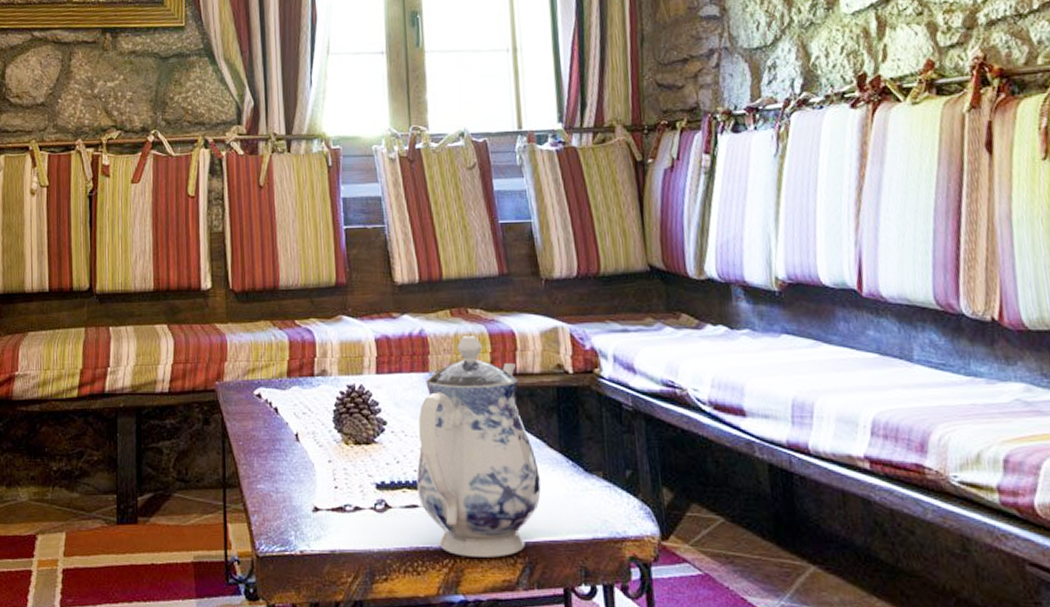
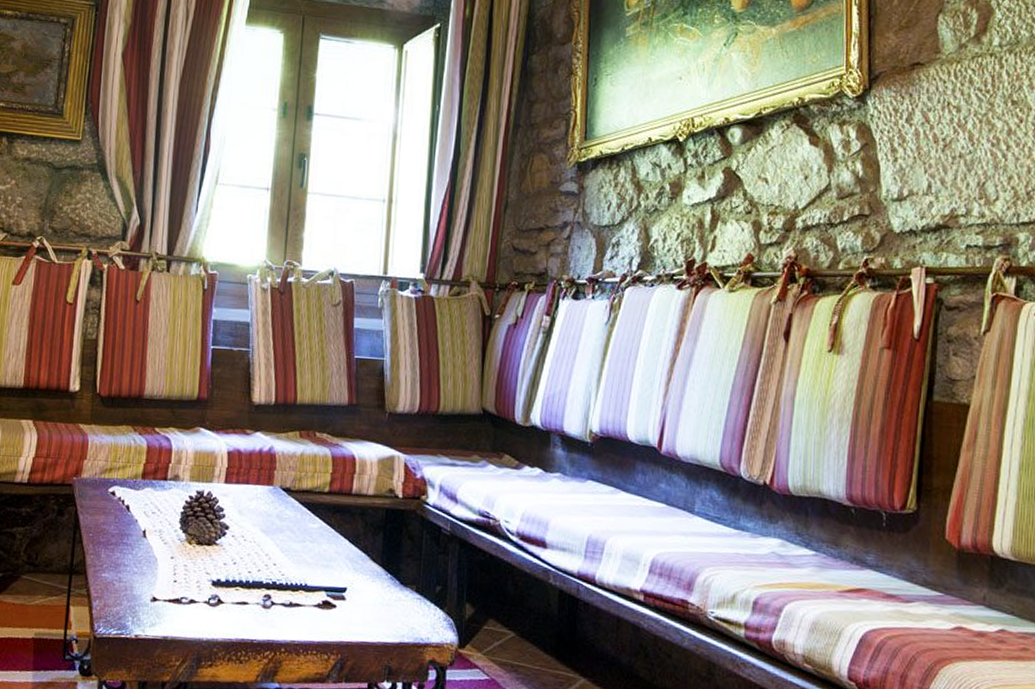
teapot: present [416,335,541,558] -> none [249,455,361,653]

